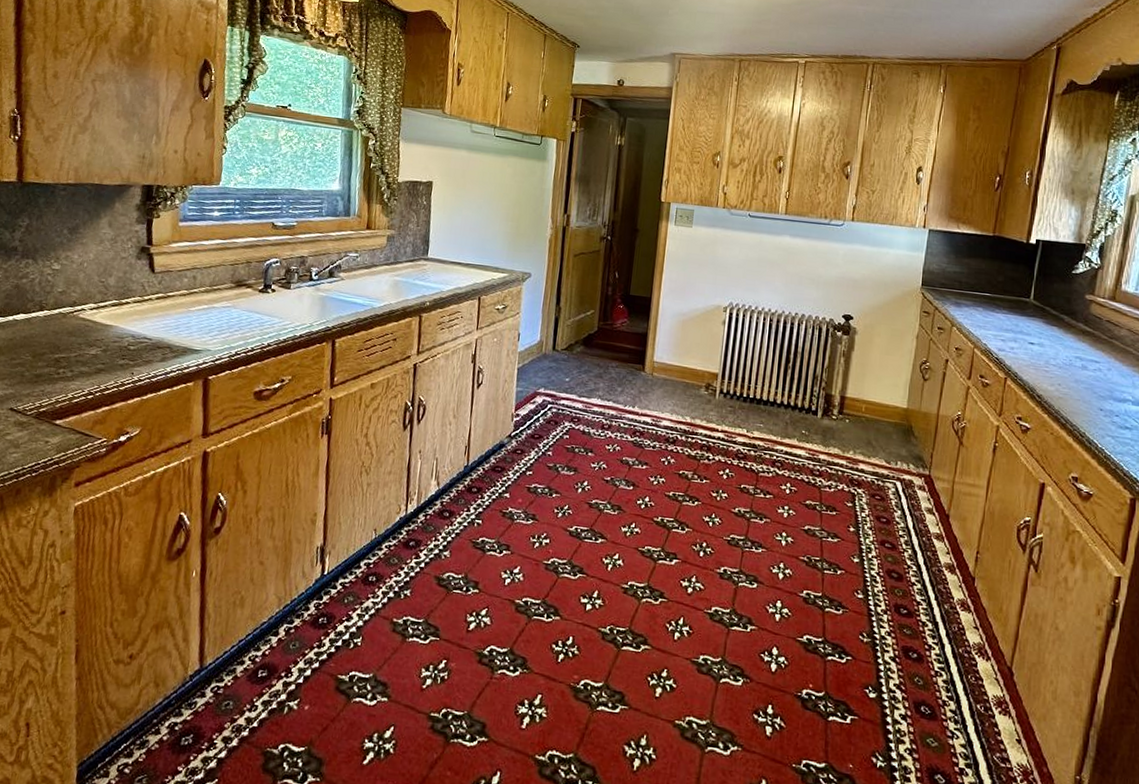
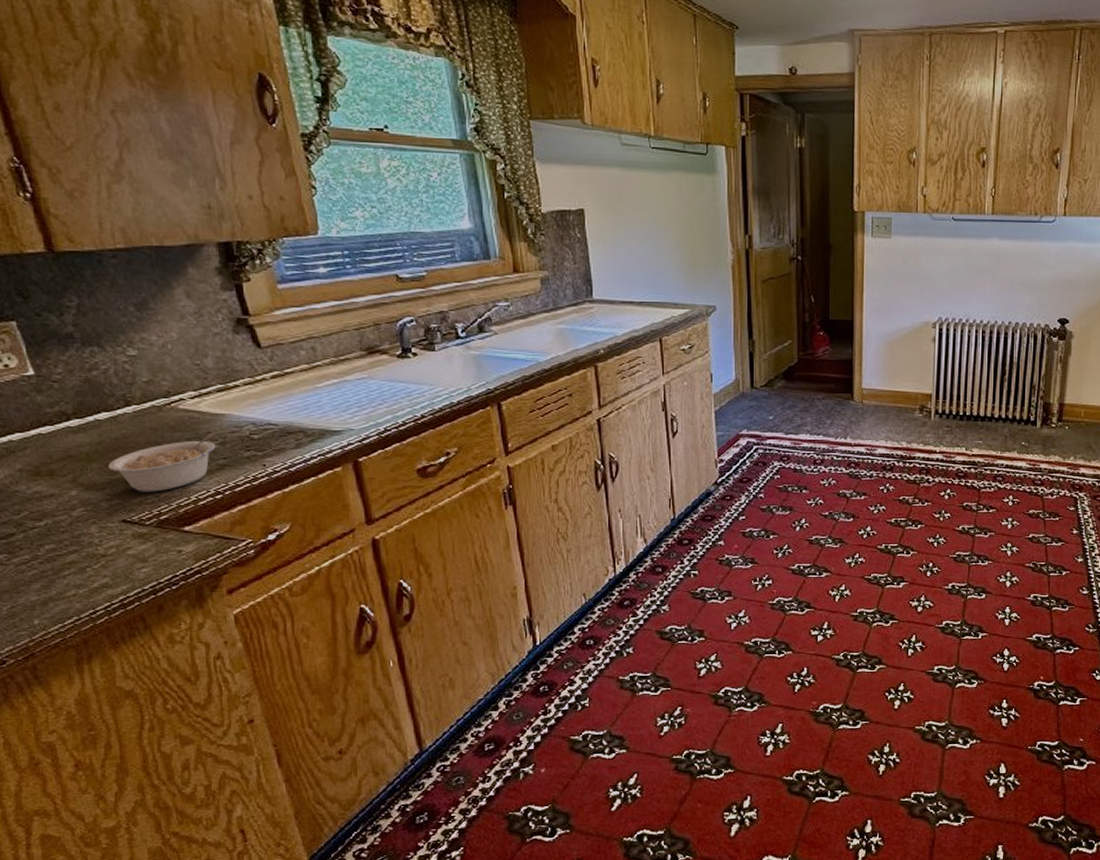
legume: none [12,338,106,387] -> present [109,430,220,492]

